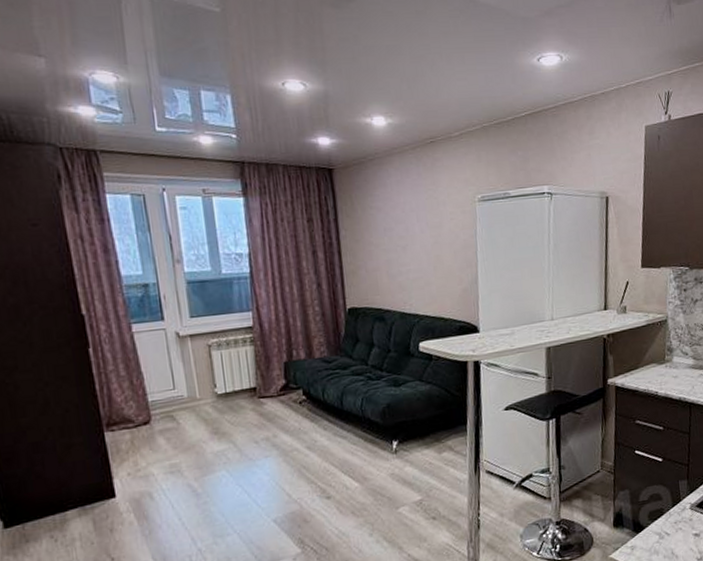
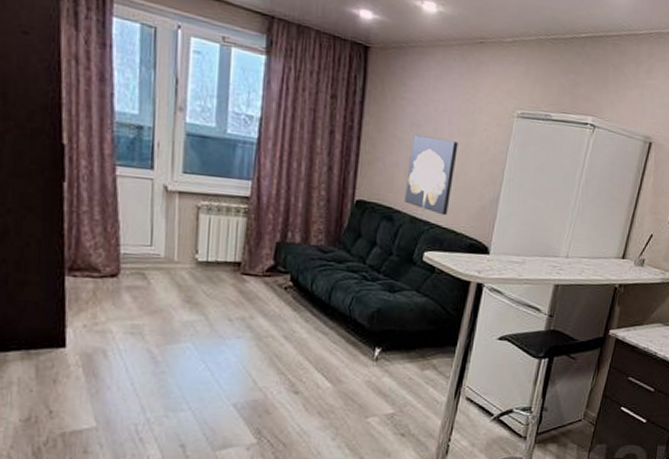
wall art: none [387,235,433,306] -> present [404,135,458,216]

